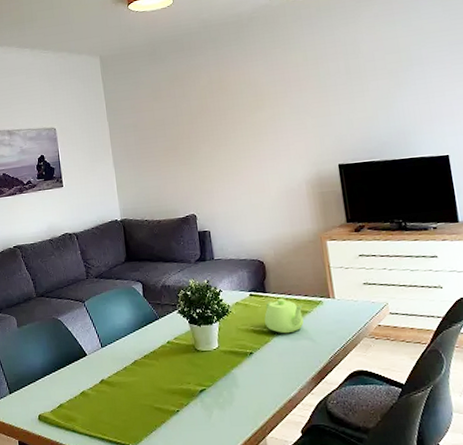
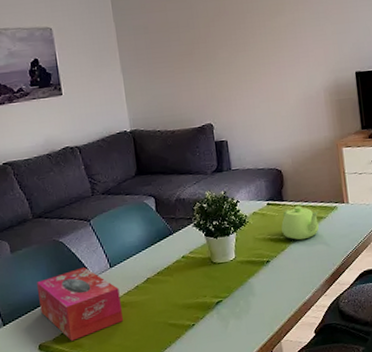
tissue box: none [37,345,113,414] -> present [36,267,124,341]

